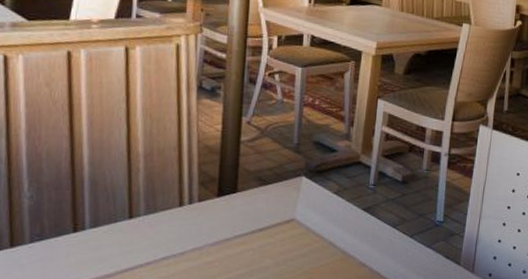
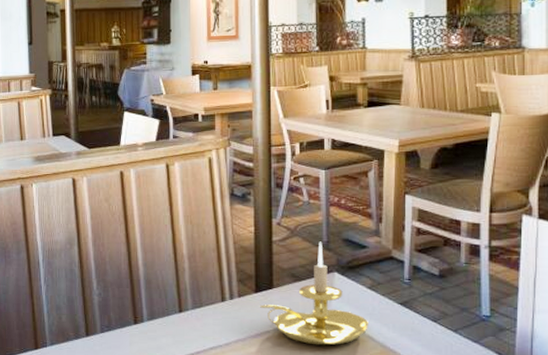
candle holder: none [221,143,332,253] -> present [260,241,368,346]

